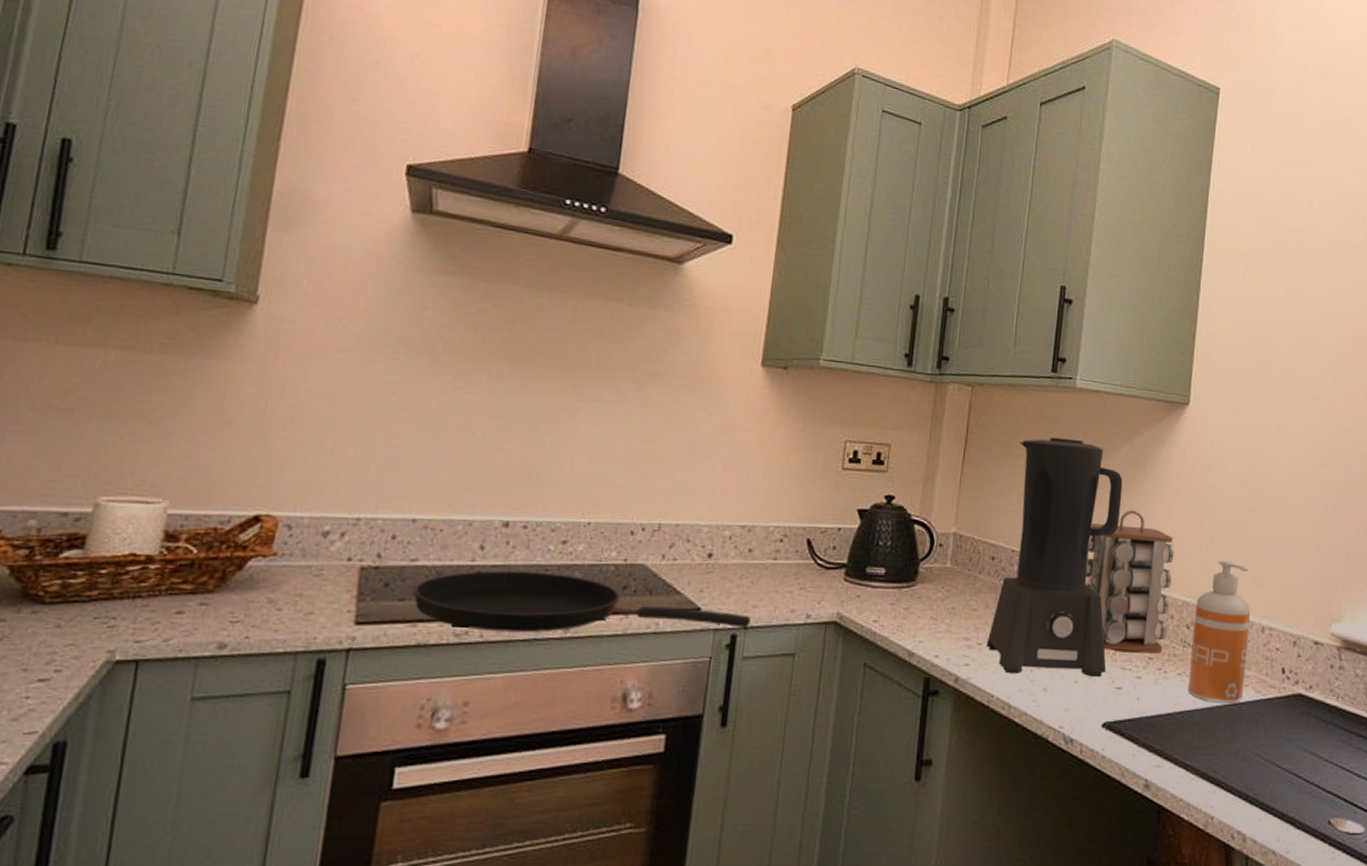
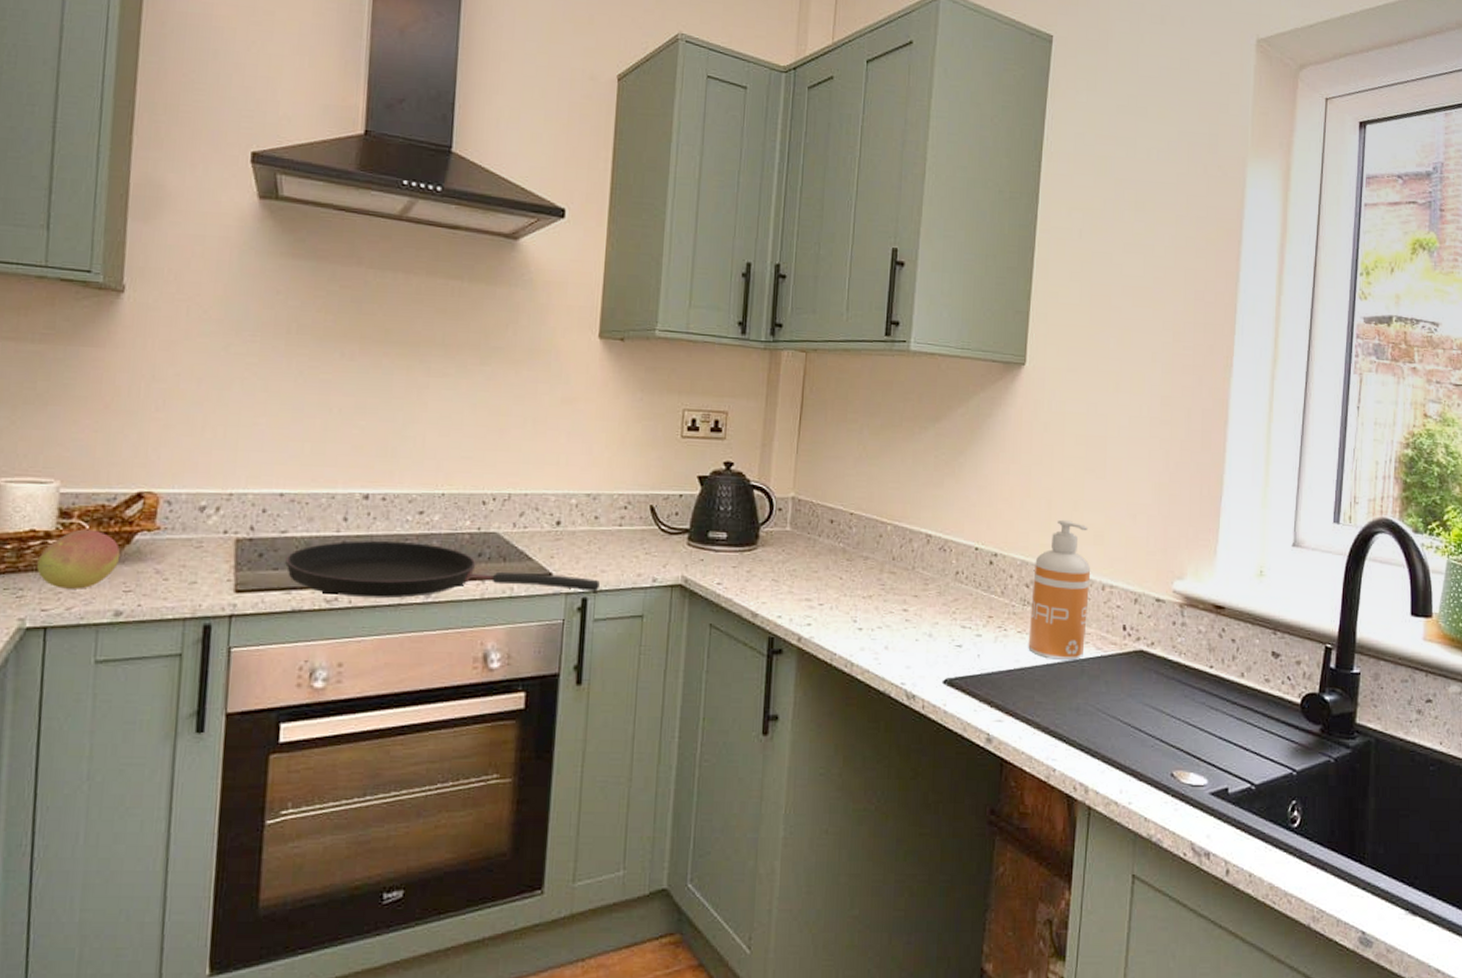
fruit: none [134,553,231,619] -> present [37,529,121,589]
blender: present [986,437,1123,676] -> none [827,401,959,635]
spice rack: present [1085,509,1174,653] -> none [924,471,1013,612]

